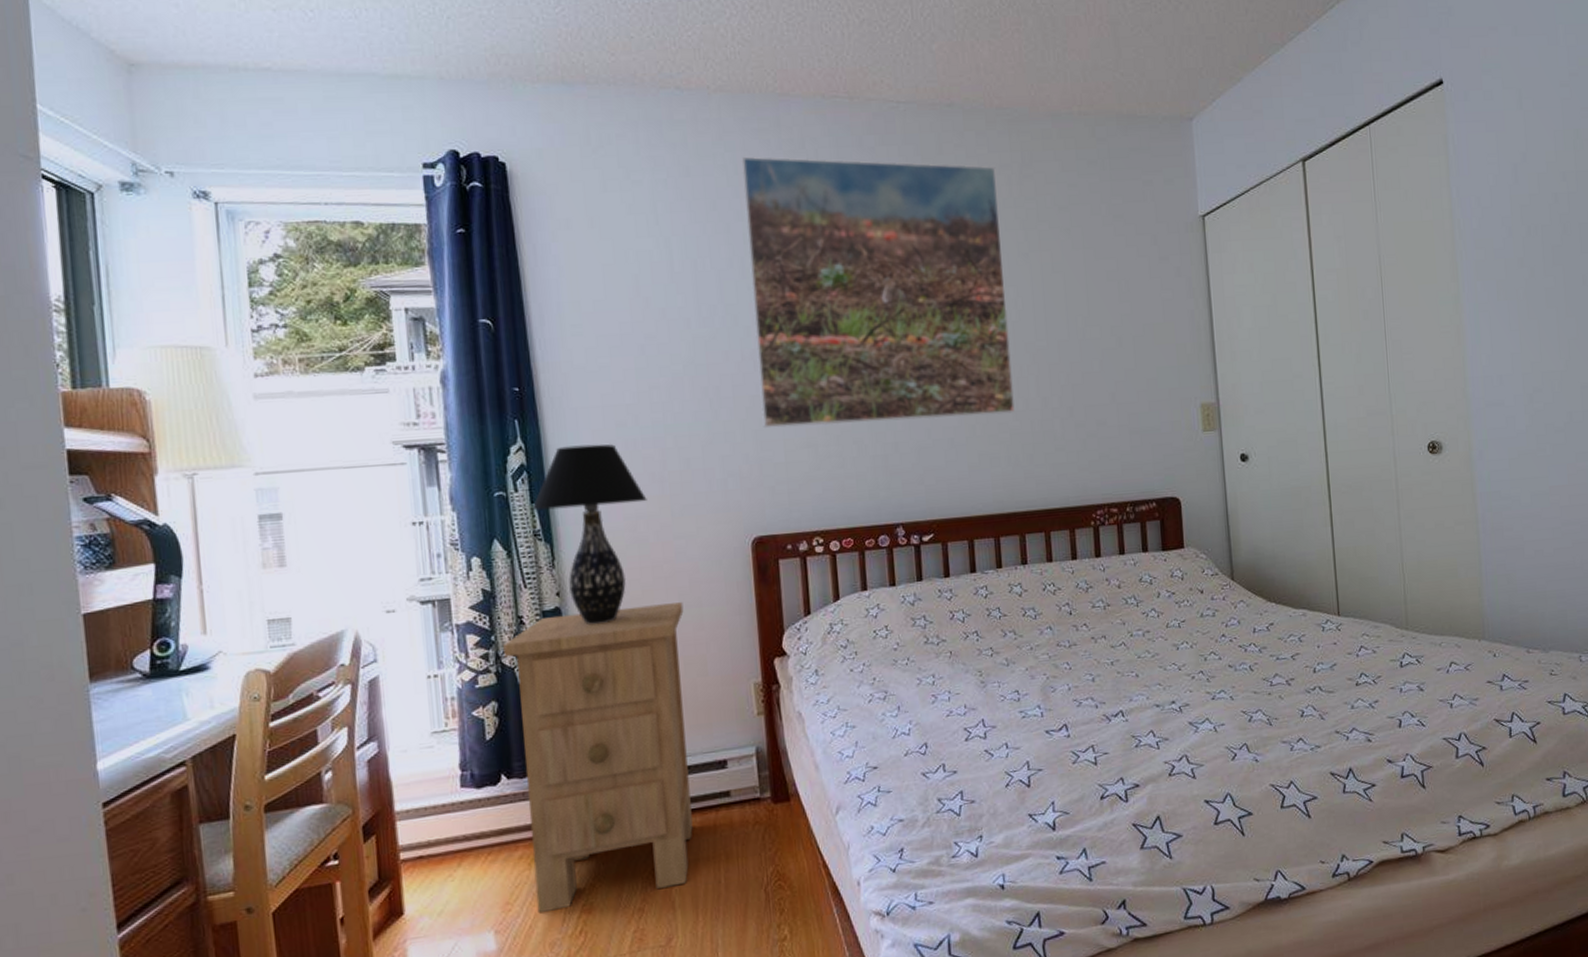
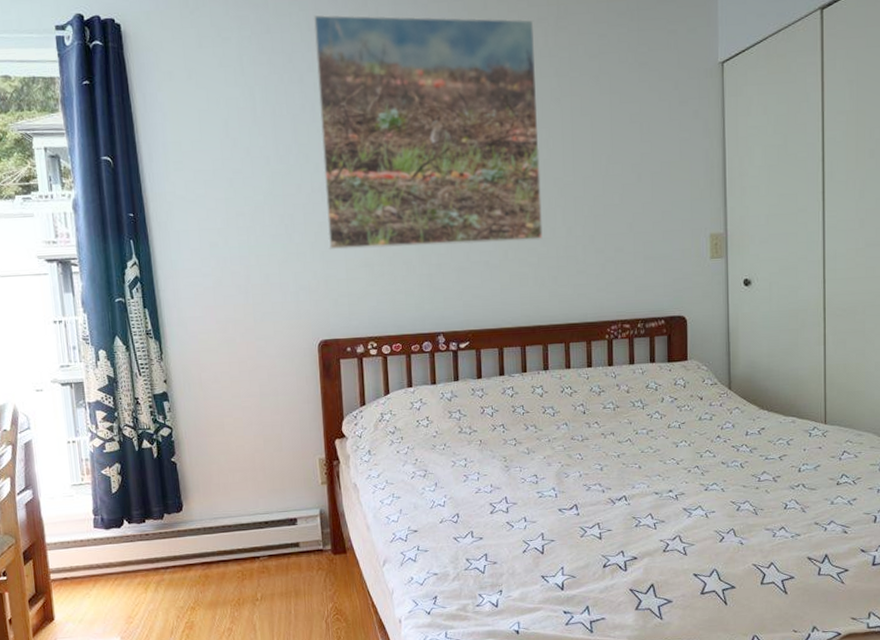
nightstand: present [503,602,693,914] -> none [124,391,270,627]
table lamp: present [532,444,647,624] -> none [144,261,235,406]

